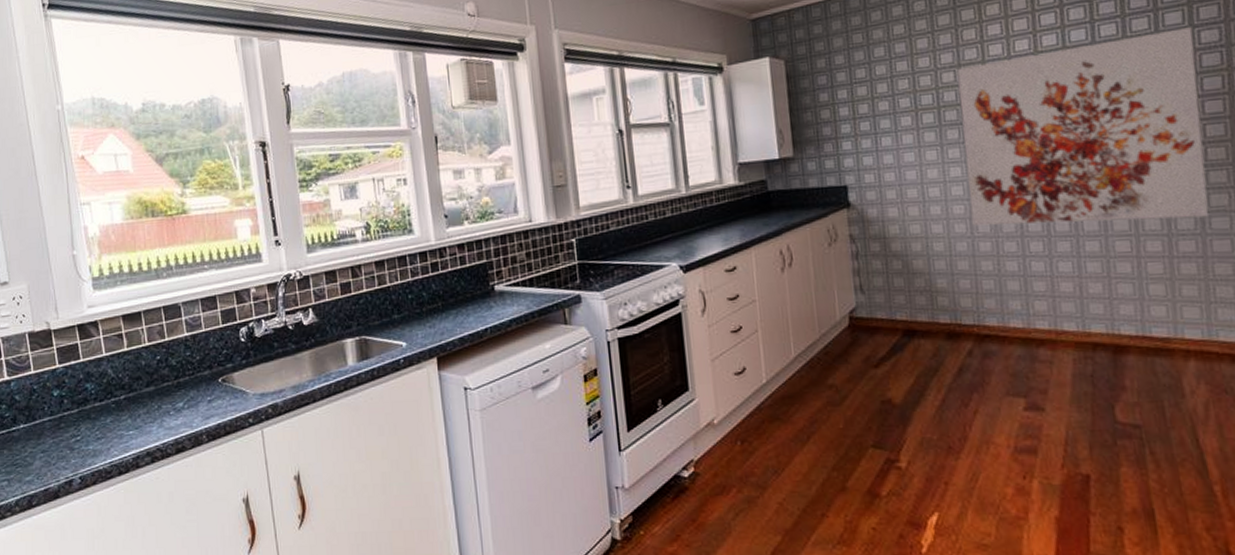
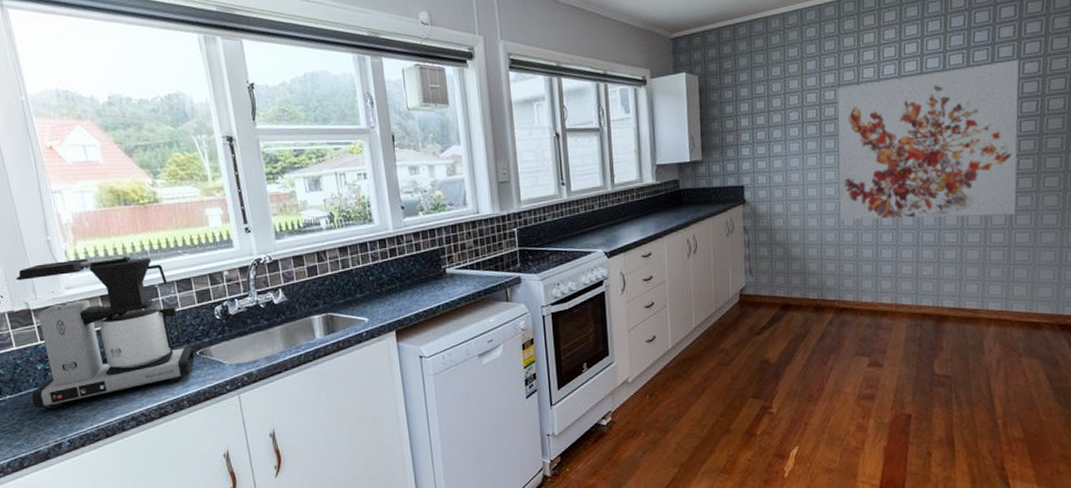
coffee maker: none [38,271,217,442] -> present [15,255,195,410]

